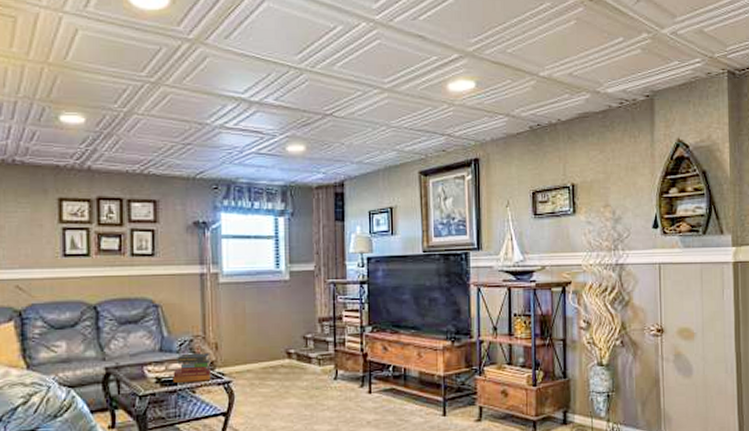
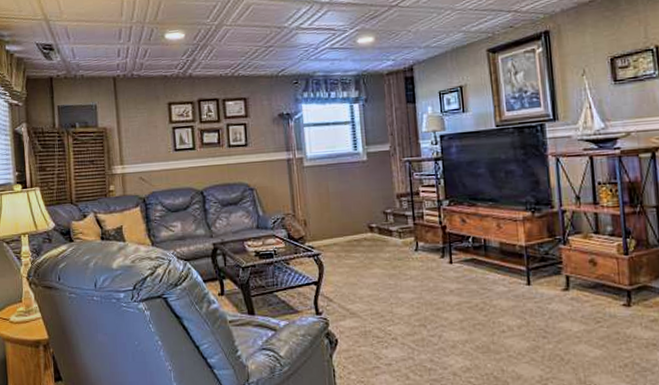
books: present [173,352,212,383] -> none [269,228,303,256]

